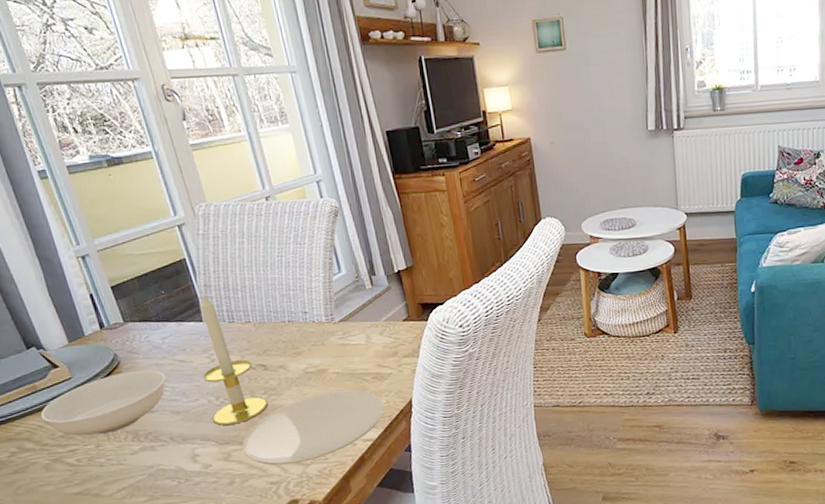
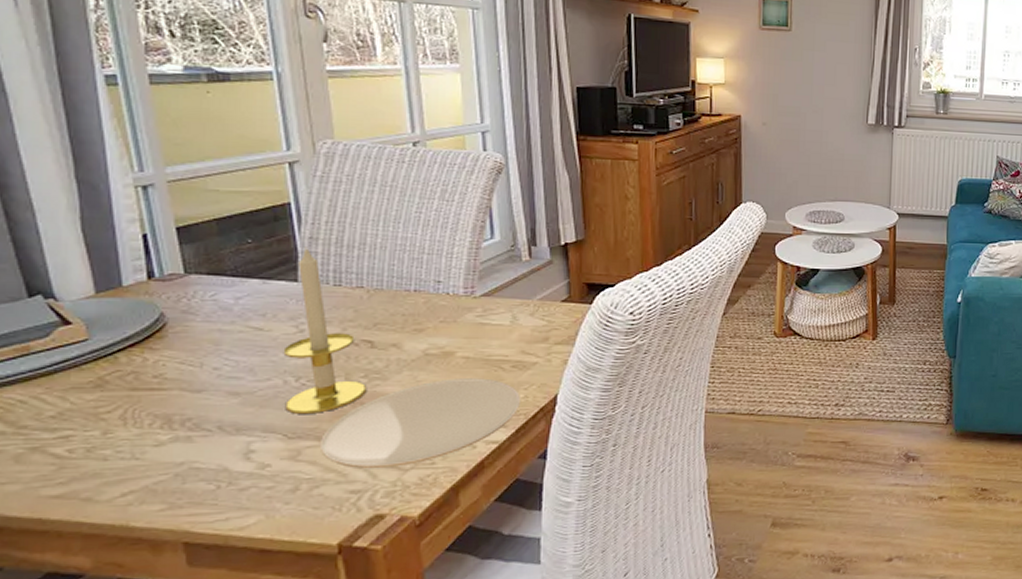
bowl: present [40,370,166,436] -> none [26,337,228,417]

